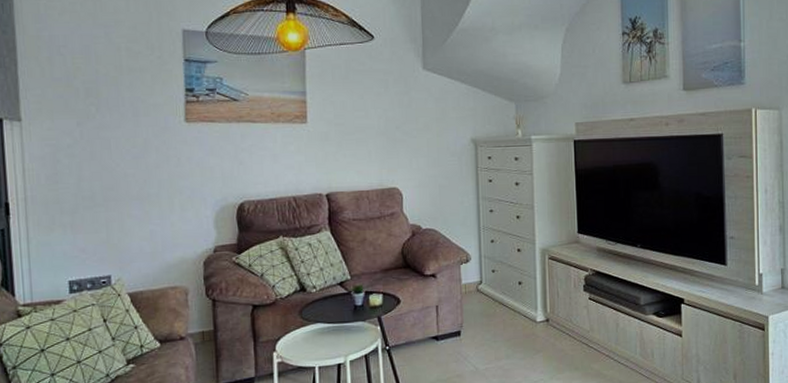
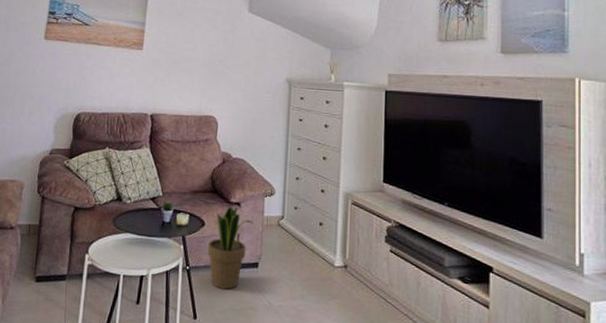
potted plant: none [406,278,450,363] -> present [207,205,252,290]

